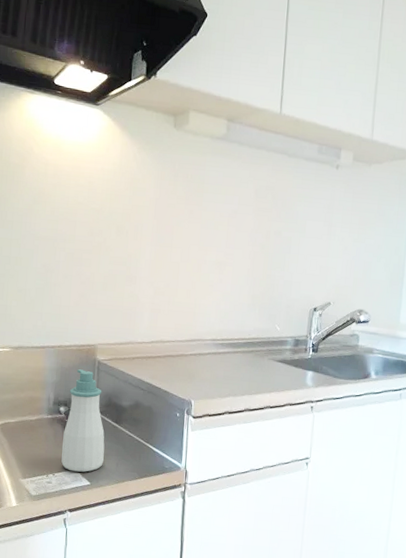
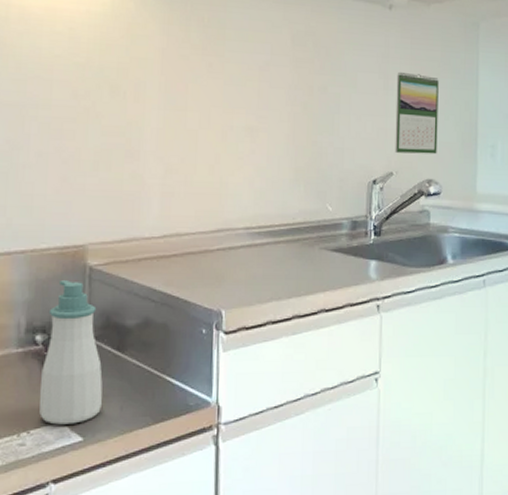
calendar: none [333,220,374,290] -> present [395,71,439,154]

